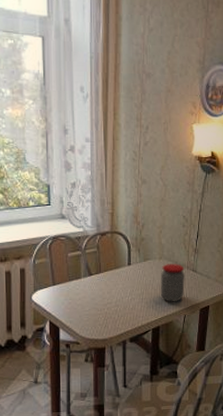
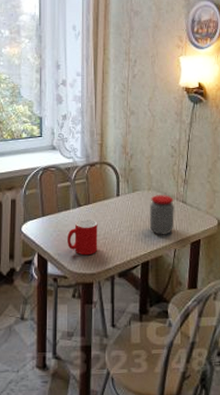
cup: none [79,288,110,322] -> present [67,220,98,256]

